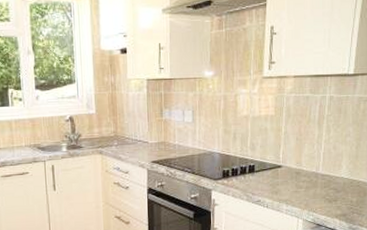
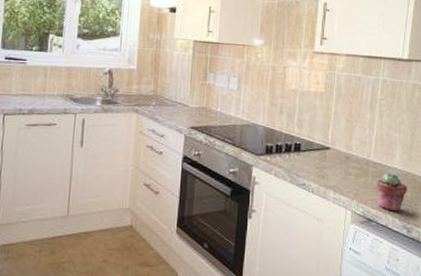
potted succulent: none [325,182,353,216] -> present [377,172,407,212]

